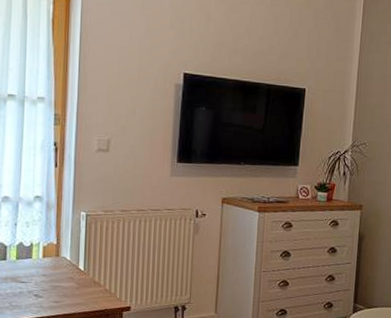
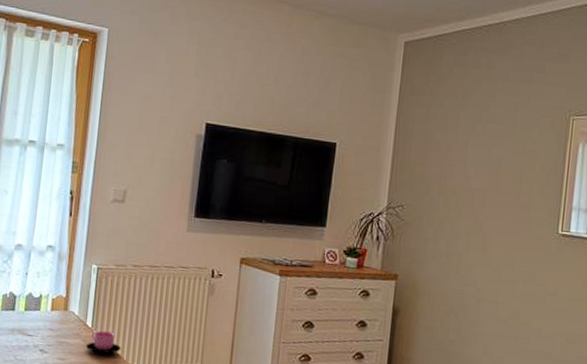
cup: none [79,273,114,294] -> present [85,330,122,354]

